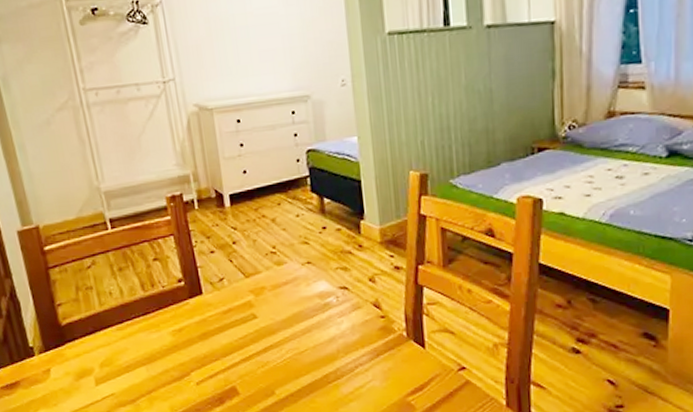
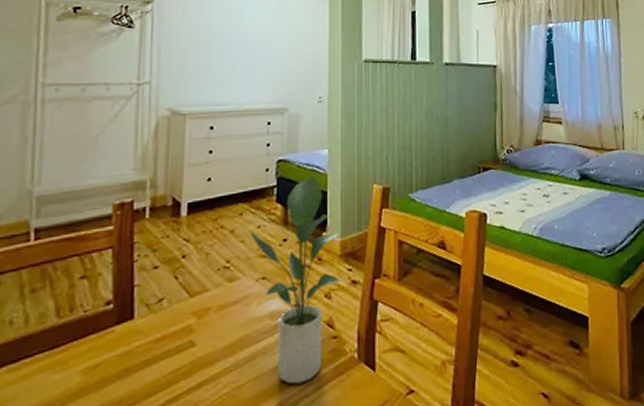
potted plant: none [289,164,384,354] -> present [249,176,341,384]

